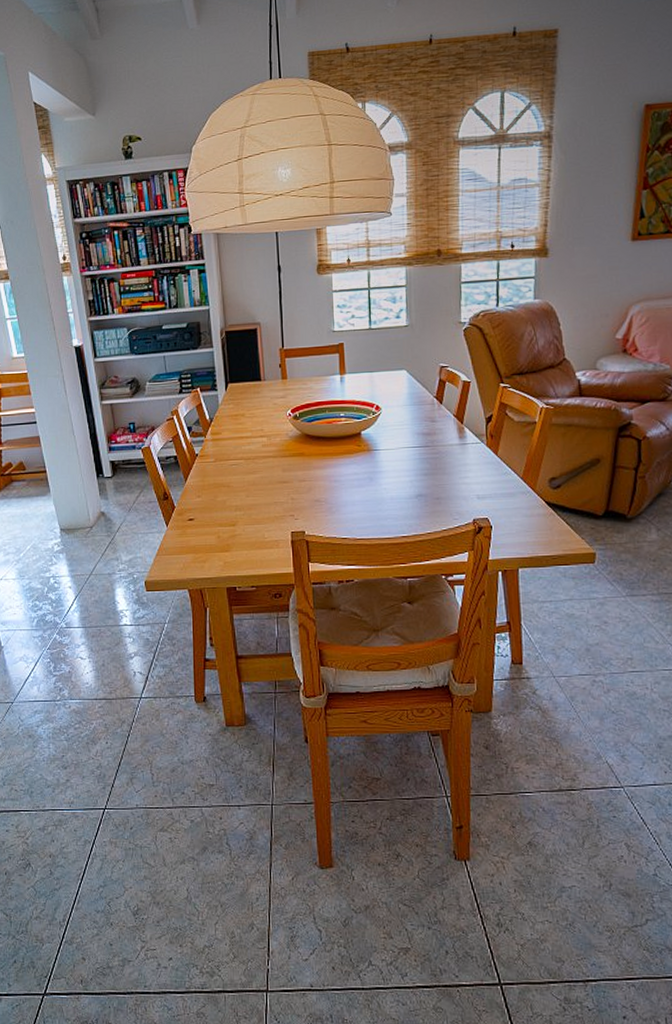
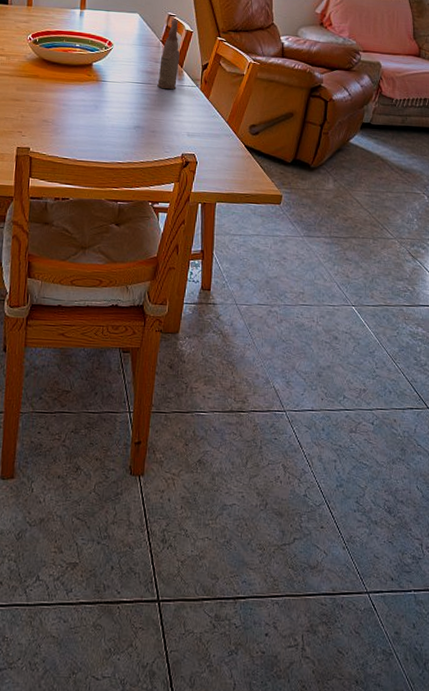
bottle: none [436,370,459,451] -> present [157,18,180,90]

